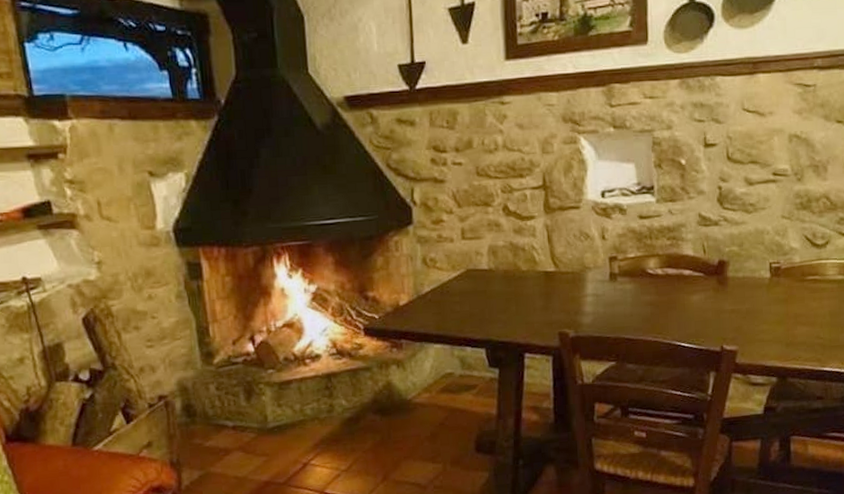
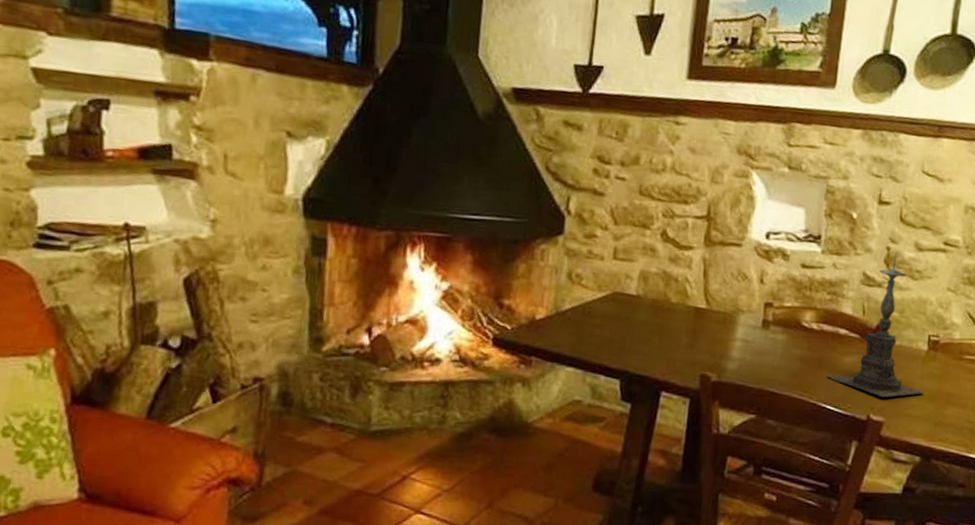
candle holder: none [677,189,773,328] -> present [826,251,925,398]

